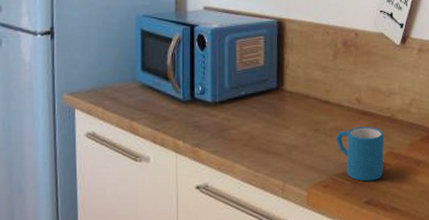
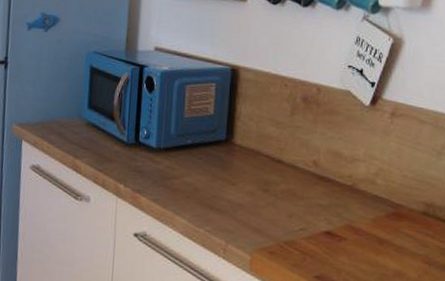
mug: present [335,126,384,182] -> none [286,192,343,255]

